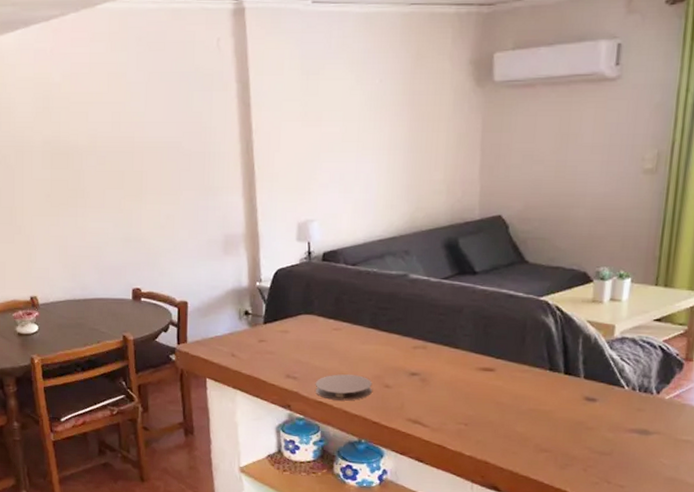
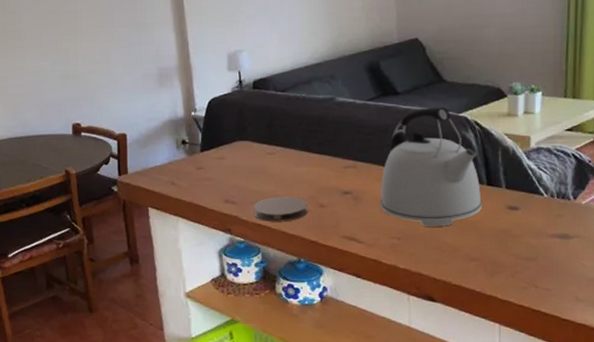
kettle: none [448,289,558,415] -> present [379,107,482,227]

